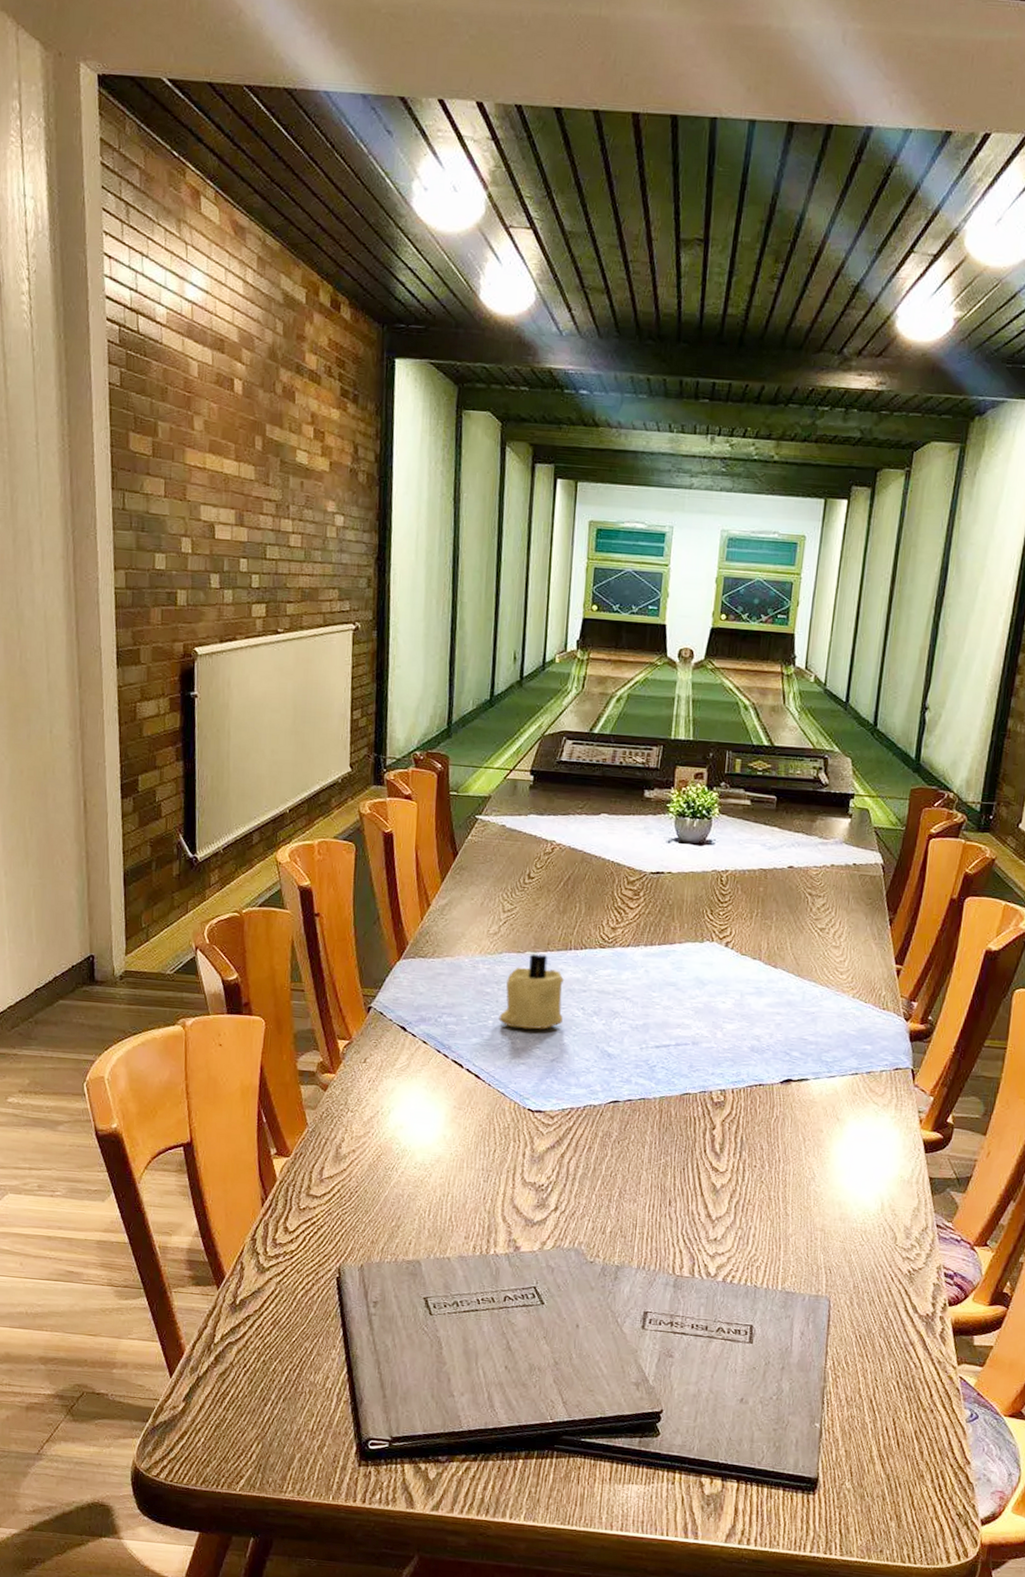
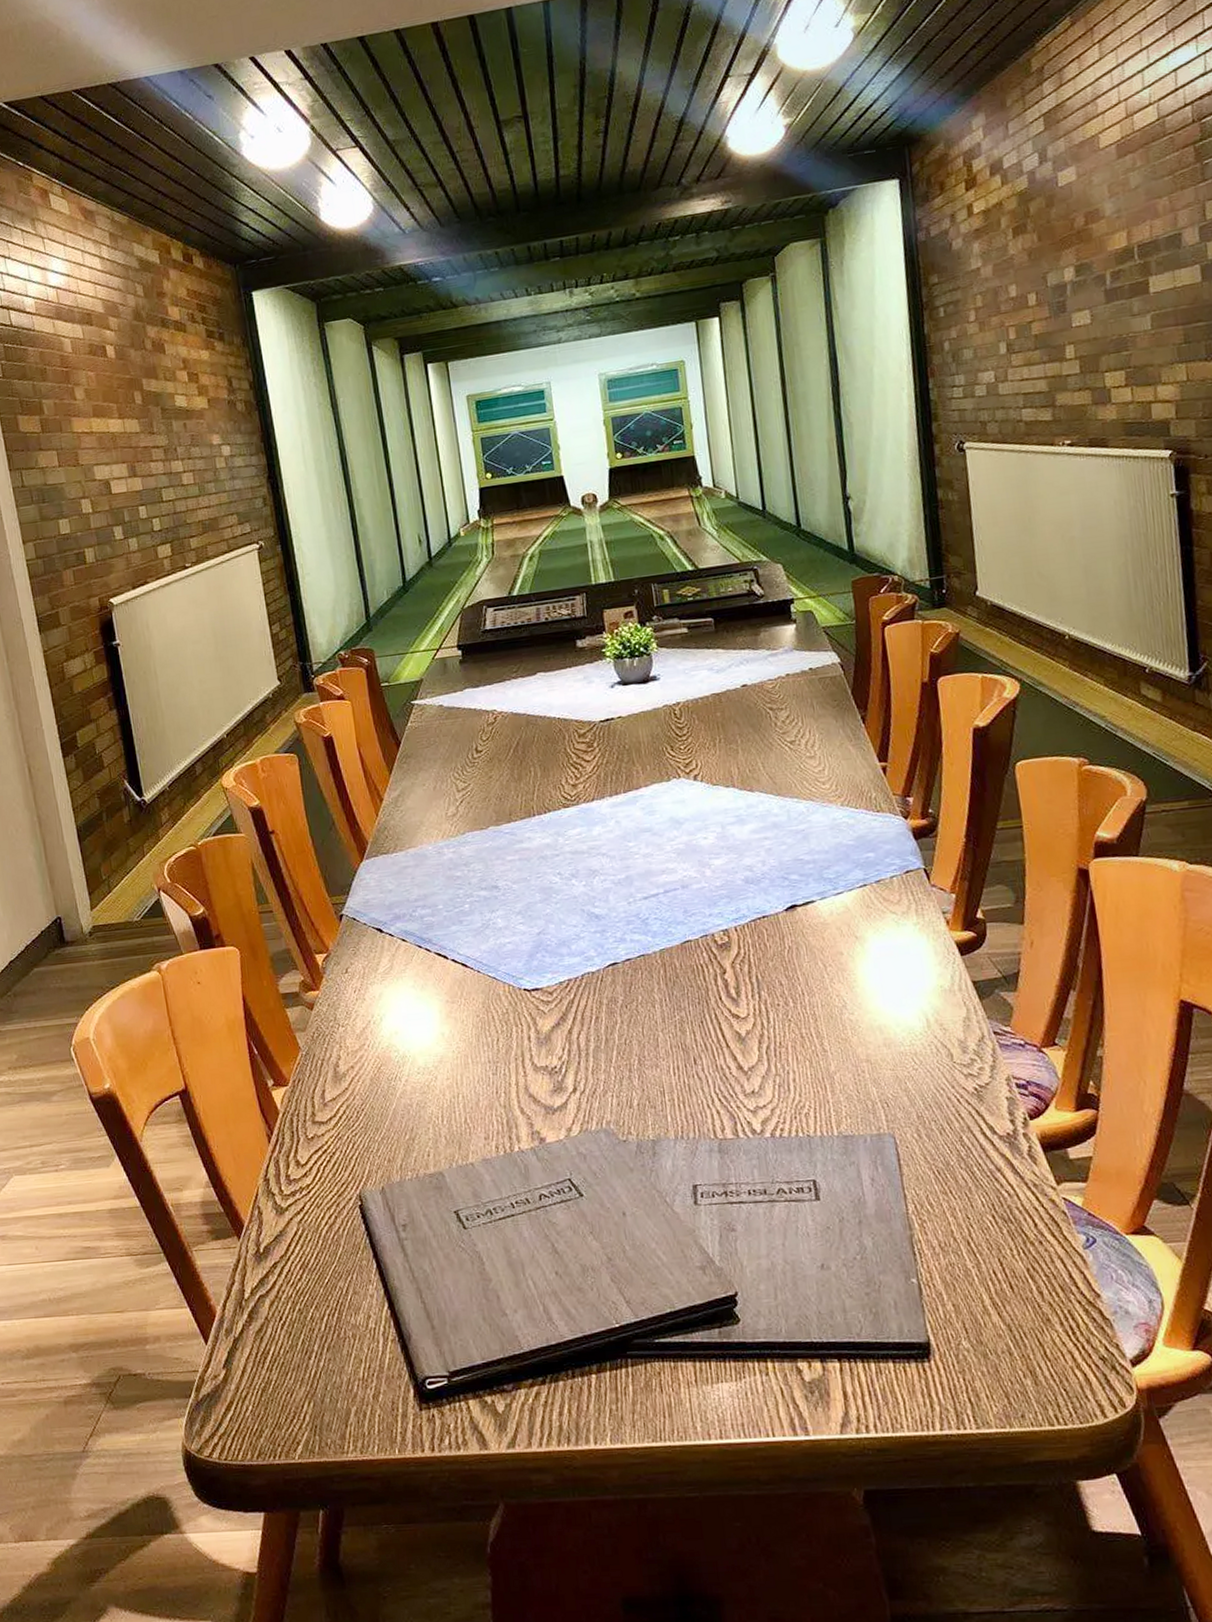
candle: present [499,953,565,1030] -> none [474,826,541,908]

